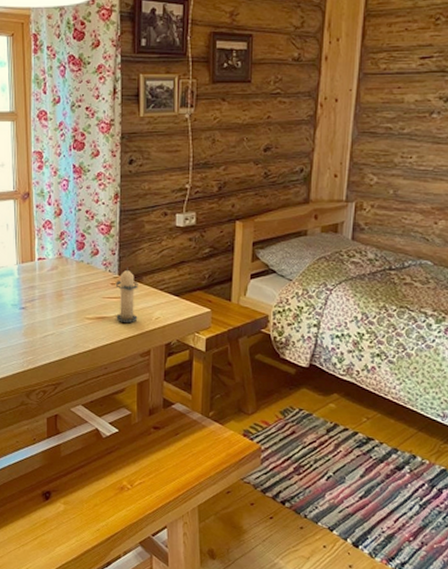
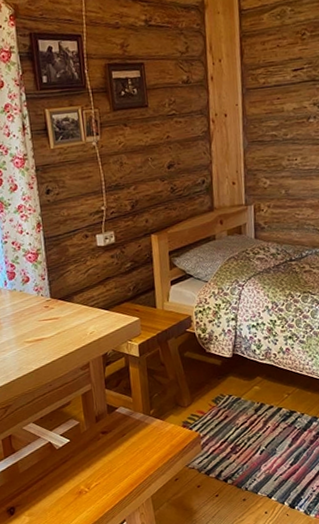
candle: present [115,266,138,323] -> none [48,289,74,341]

